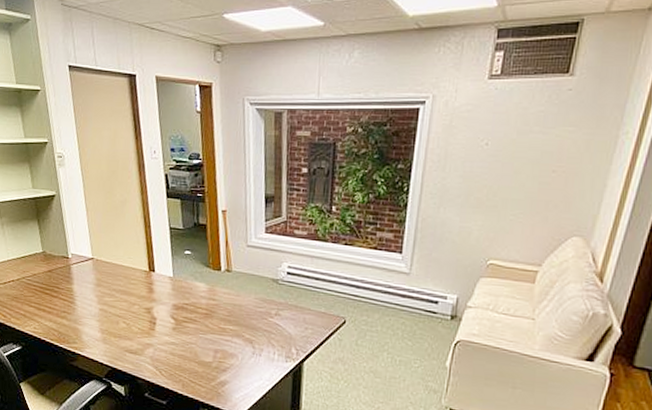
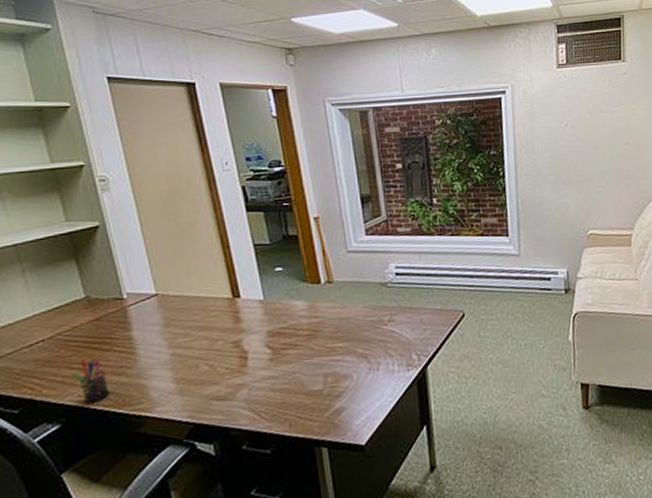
pen holder: none [31,300,56,336] -> present [72,359,111,404]

